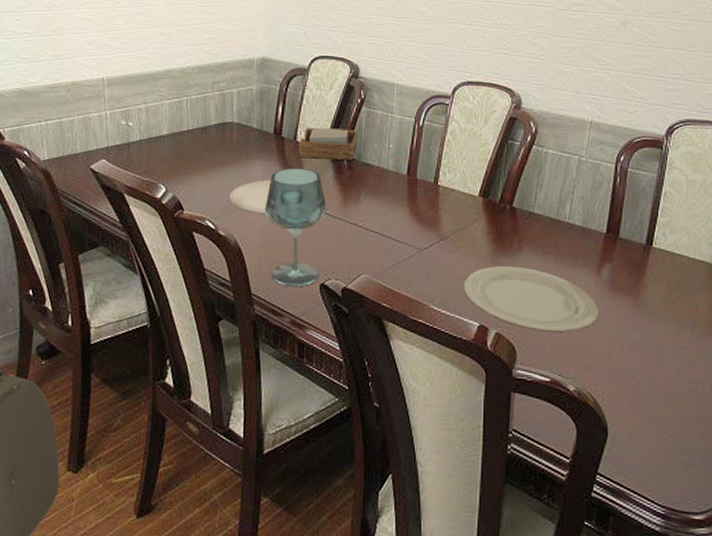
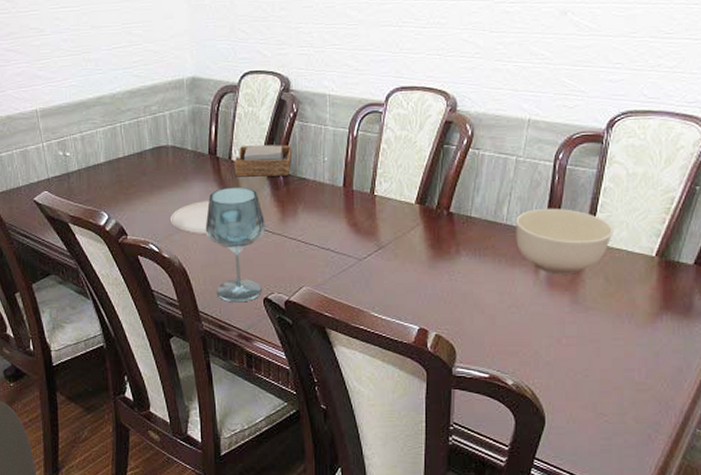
plate: present [464,265,600,333] -> none [403,270,538,331]
bowl: none [578,209,675,278] -> present [516,208,614,275]

